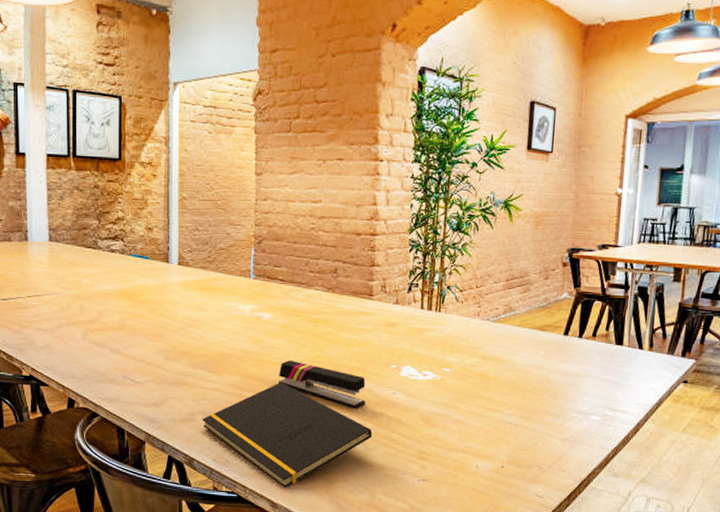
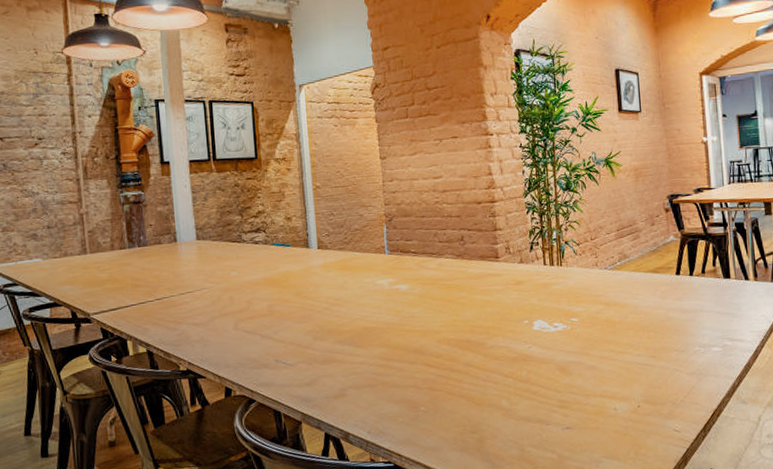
notepad: present [201,381,373,488] -> none [353,348,515,452]
stapler: present [277,360,365,409] -> none [420,327,504,367]

